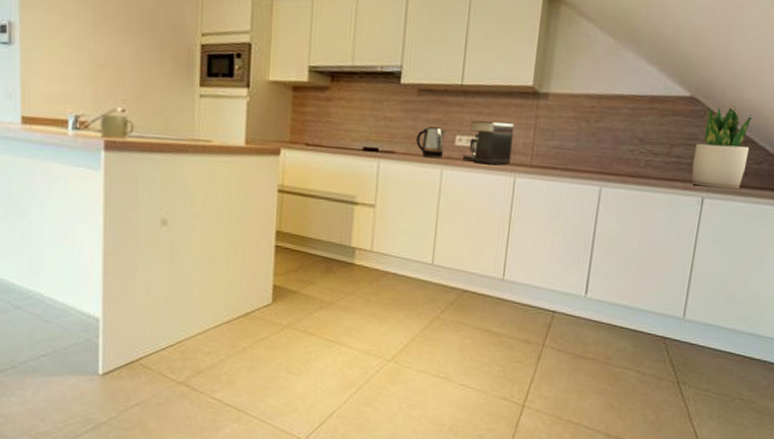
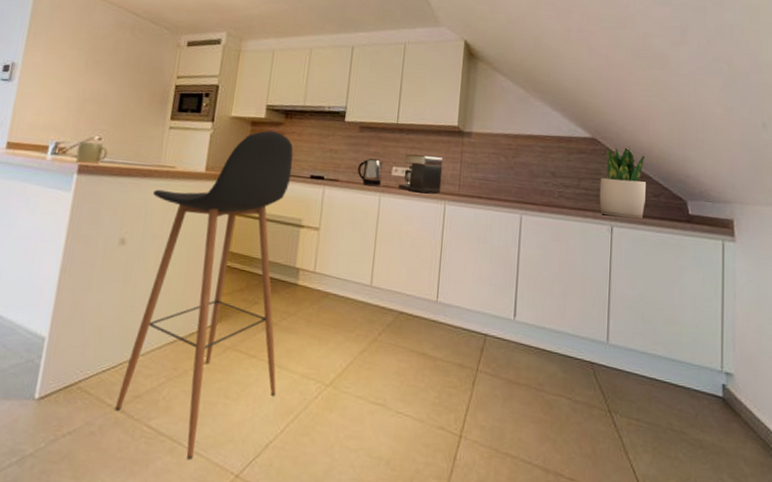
bar stool: none [178,96,343,427] -> present [115,130,293,460]

